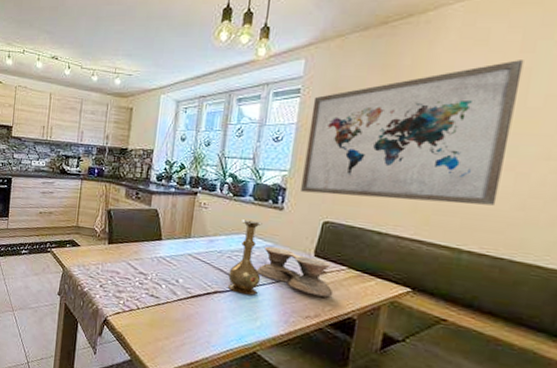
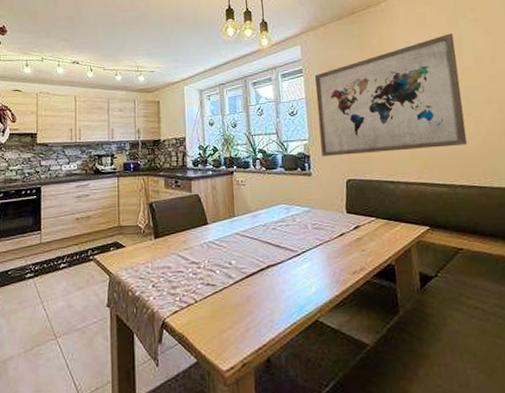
vase: present [227,219,262,296] -> none [277,189,307,263]
bowl: present [256,246,334,297] -> none [300,211,371,250]

